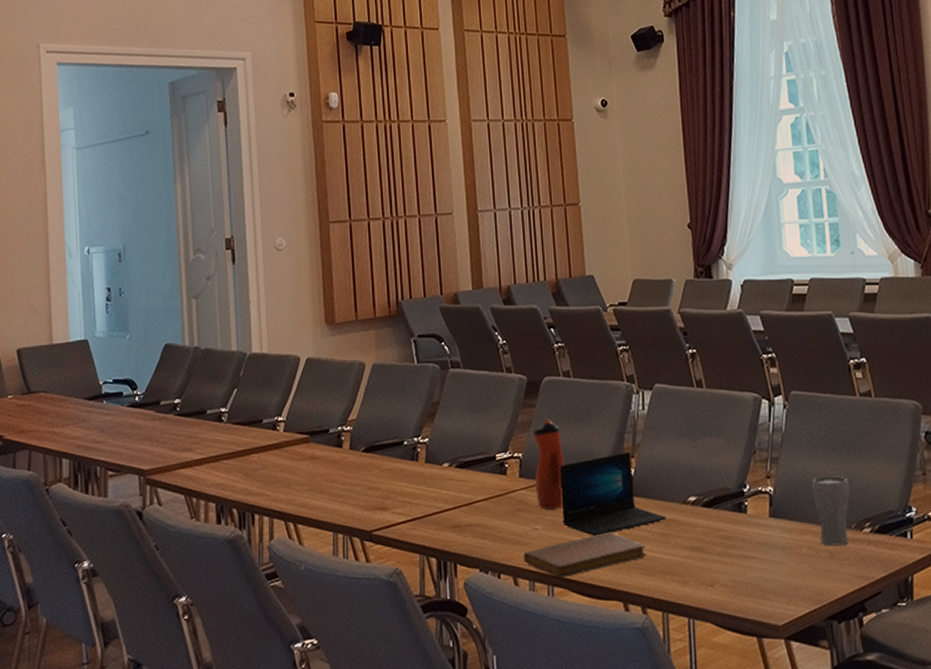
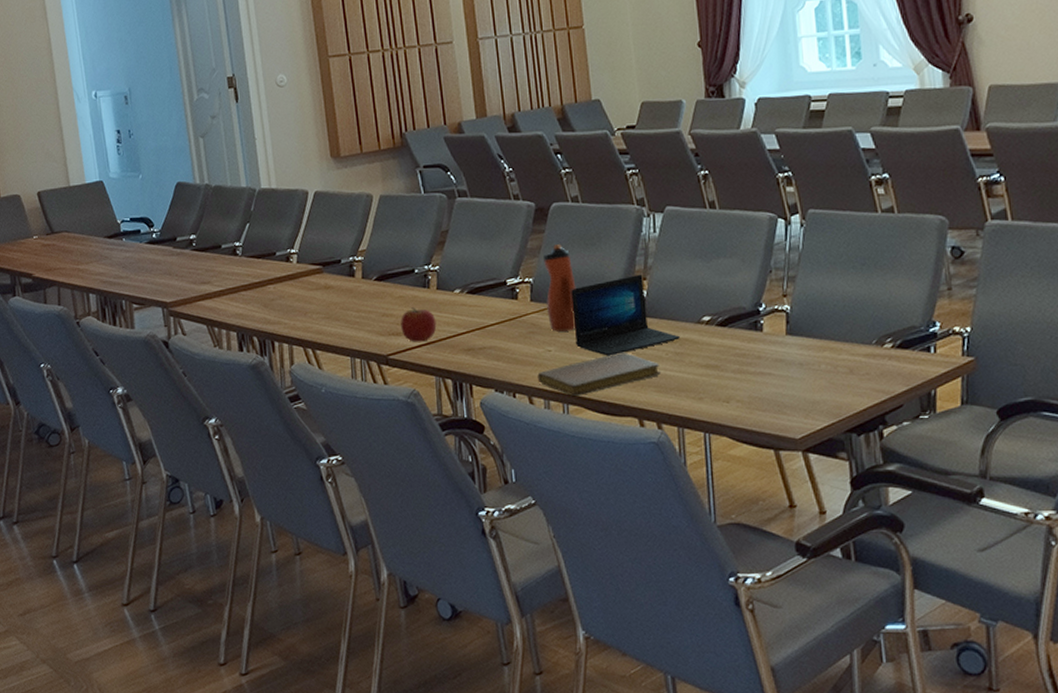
apple: none [387,481,423,518] -> present [401,307,437,342]
drinking glass: present [812,476,850,546] -> none [830,293,870,362]

